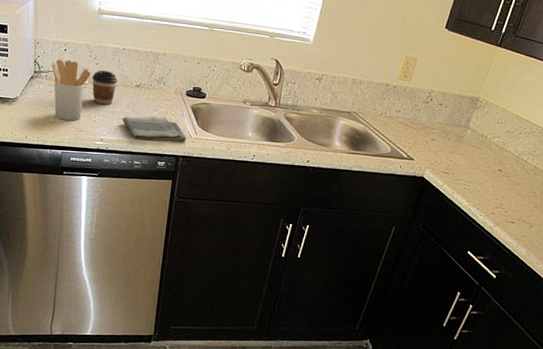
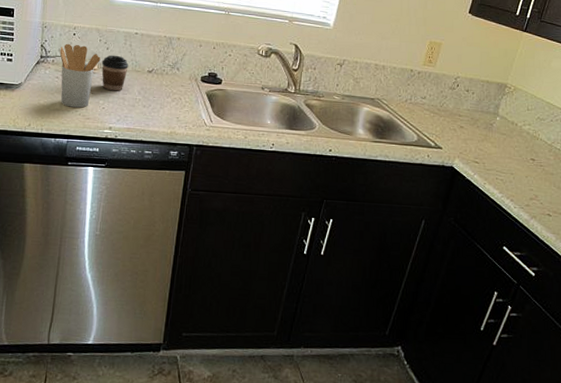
dish towel: present [122,116,187,142] -> none [132,102,202,130]

